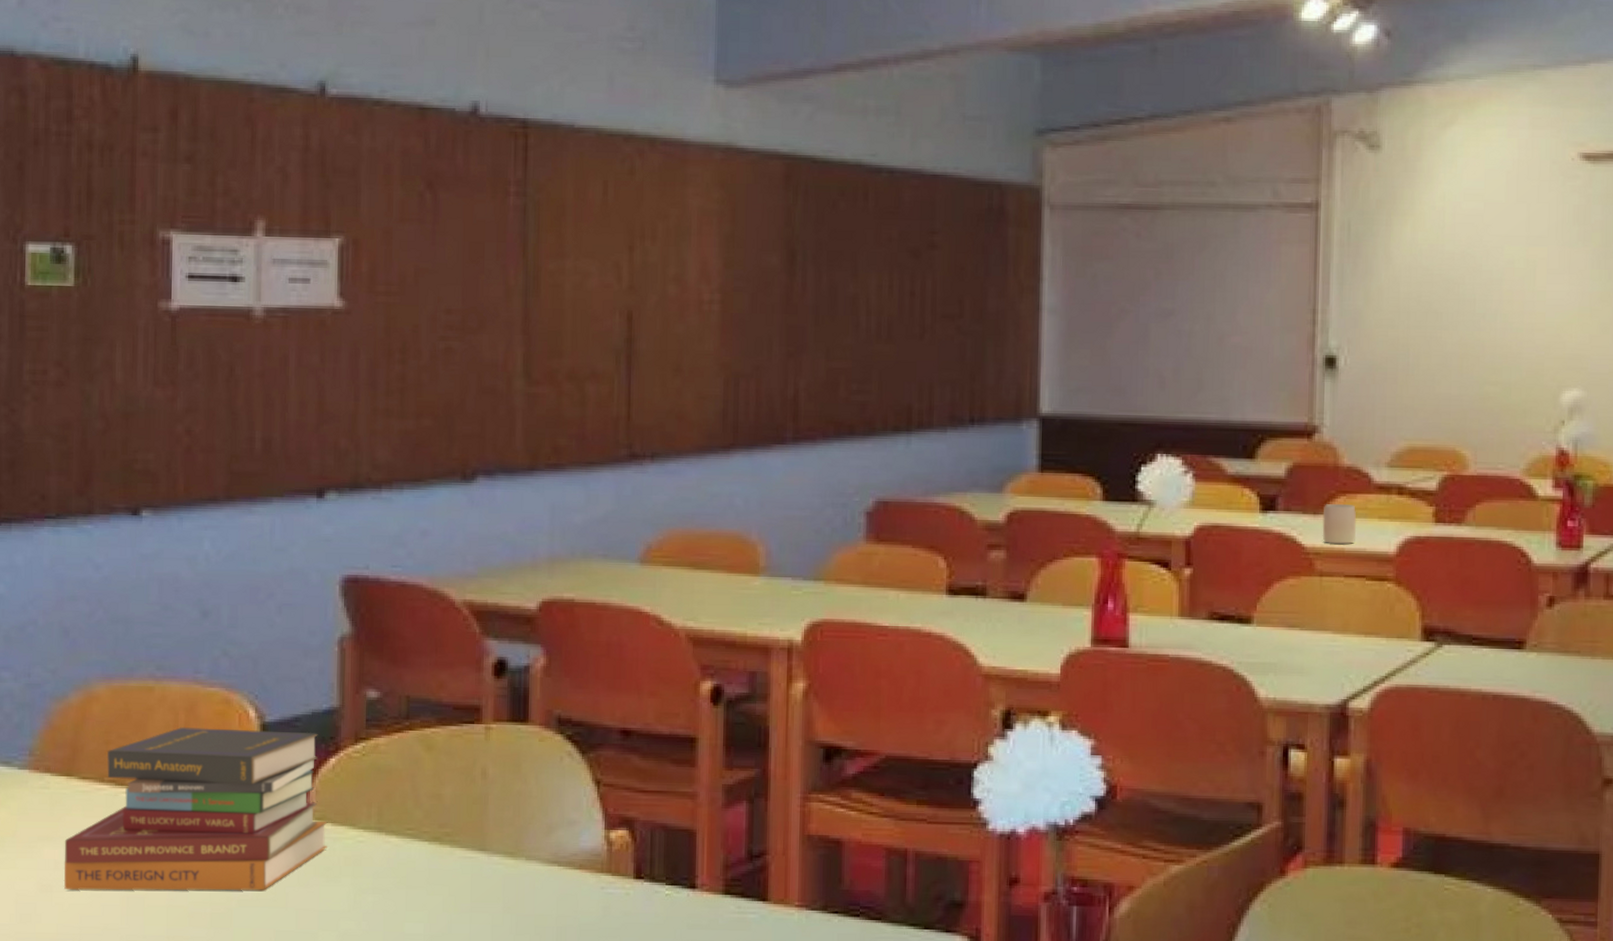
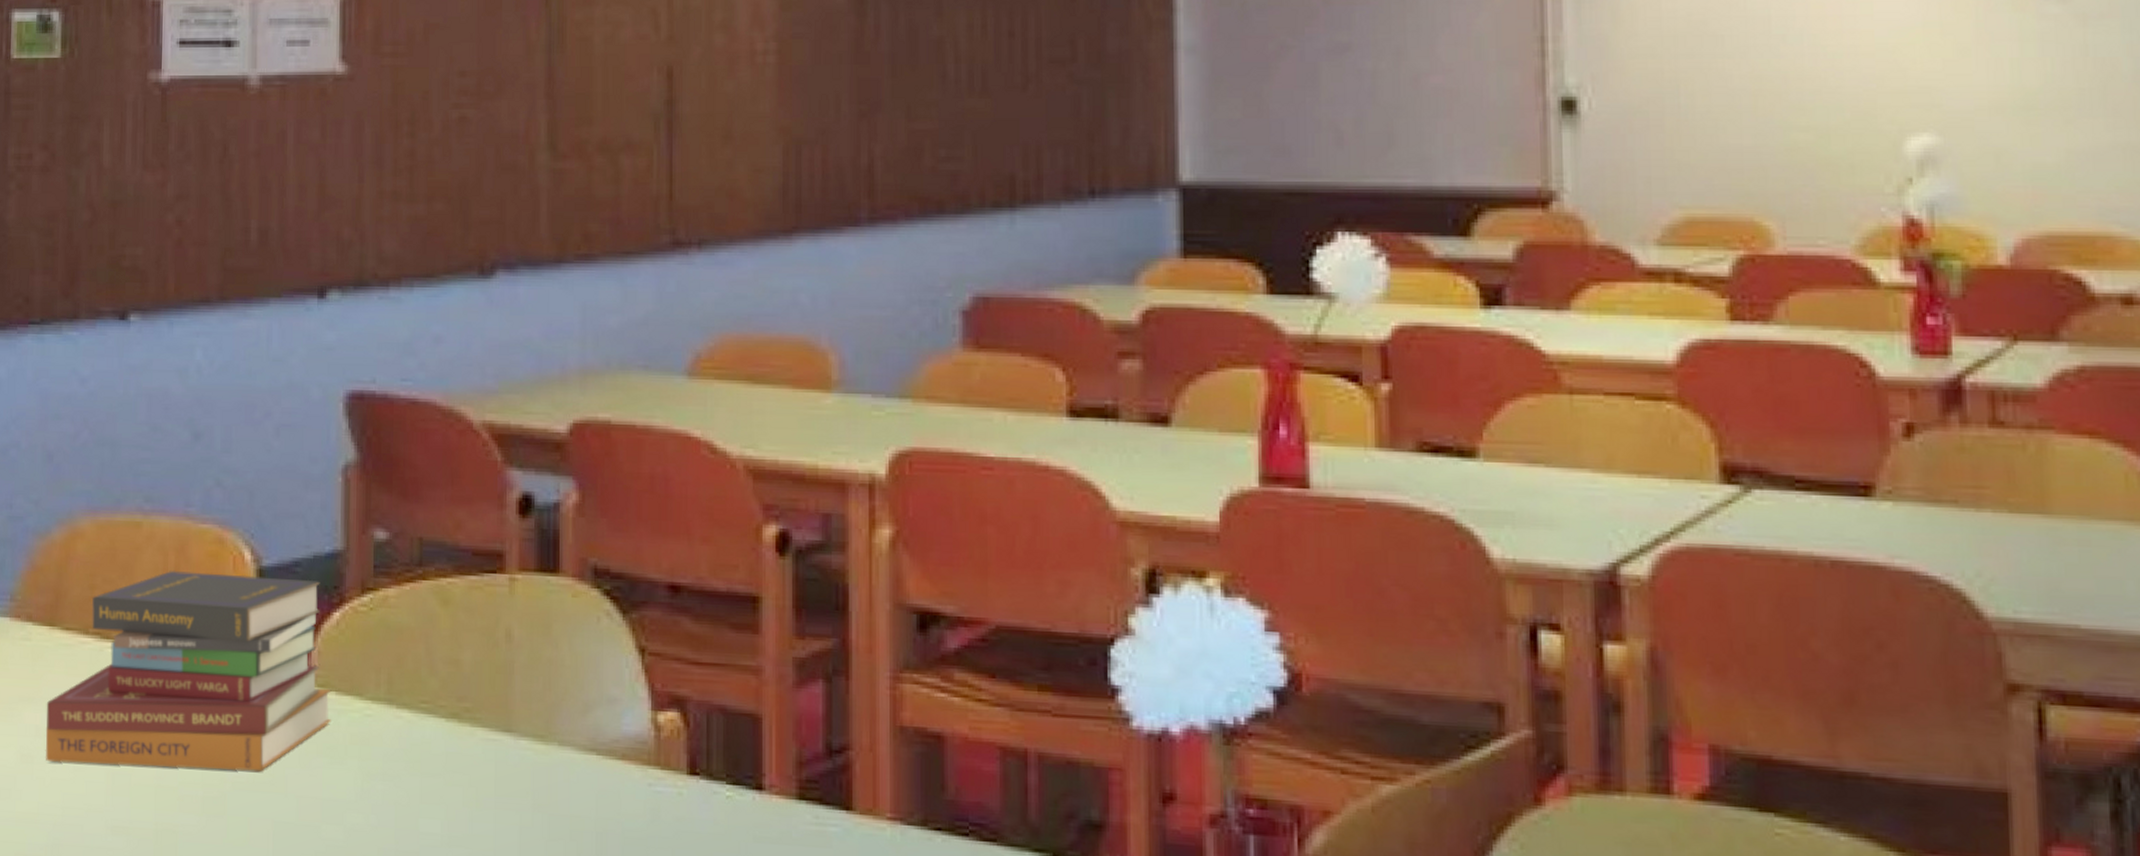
mug: present [1322,503,1357,544] -> none [1568,295,1618,350]

